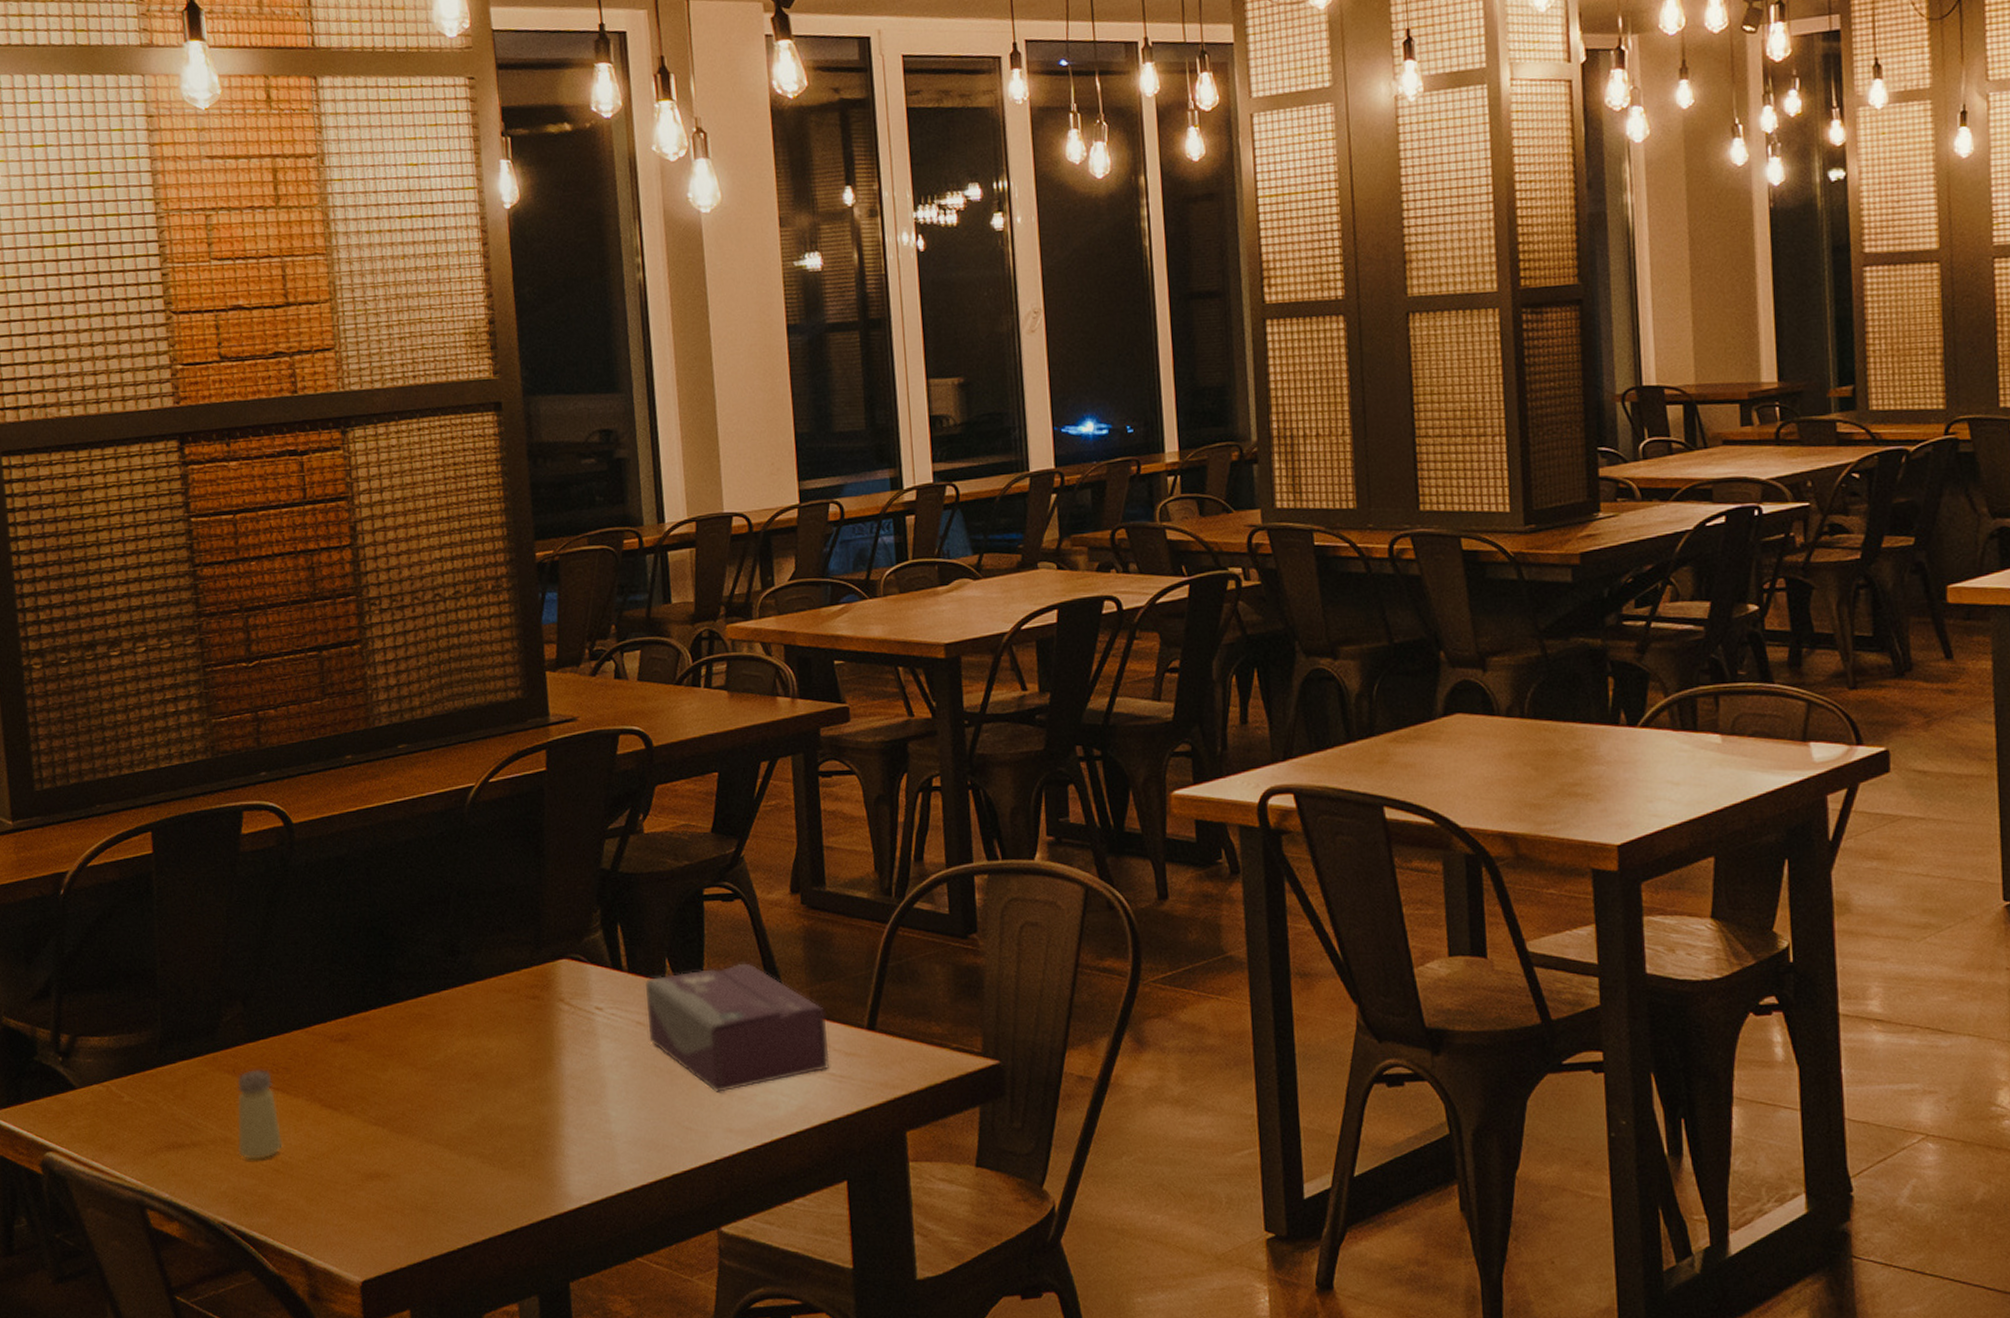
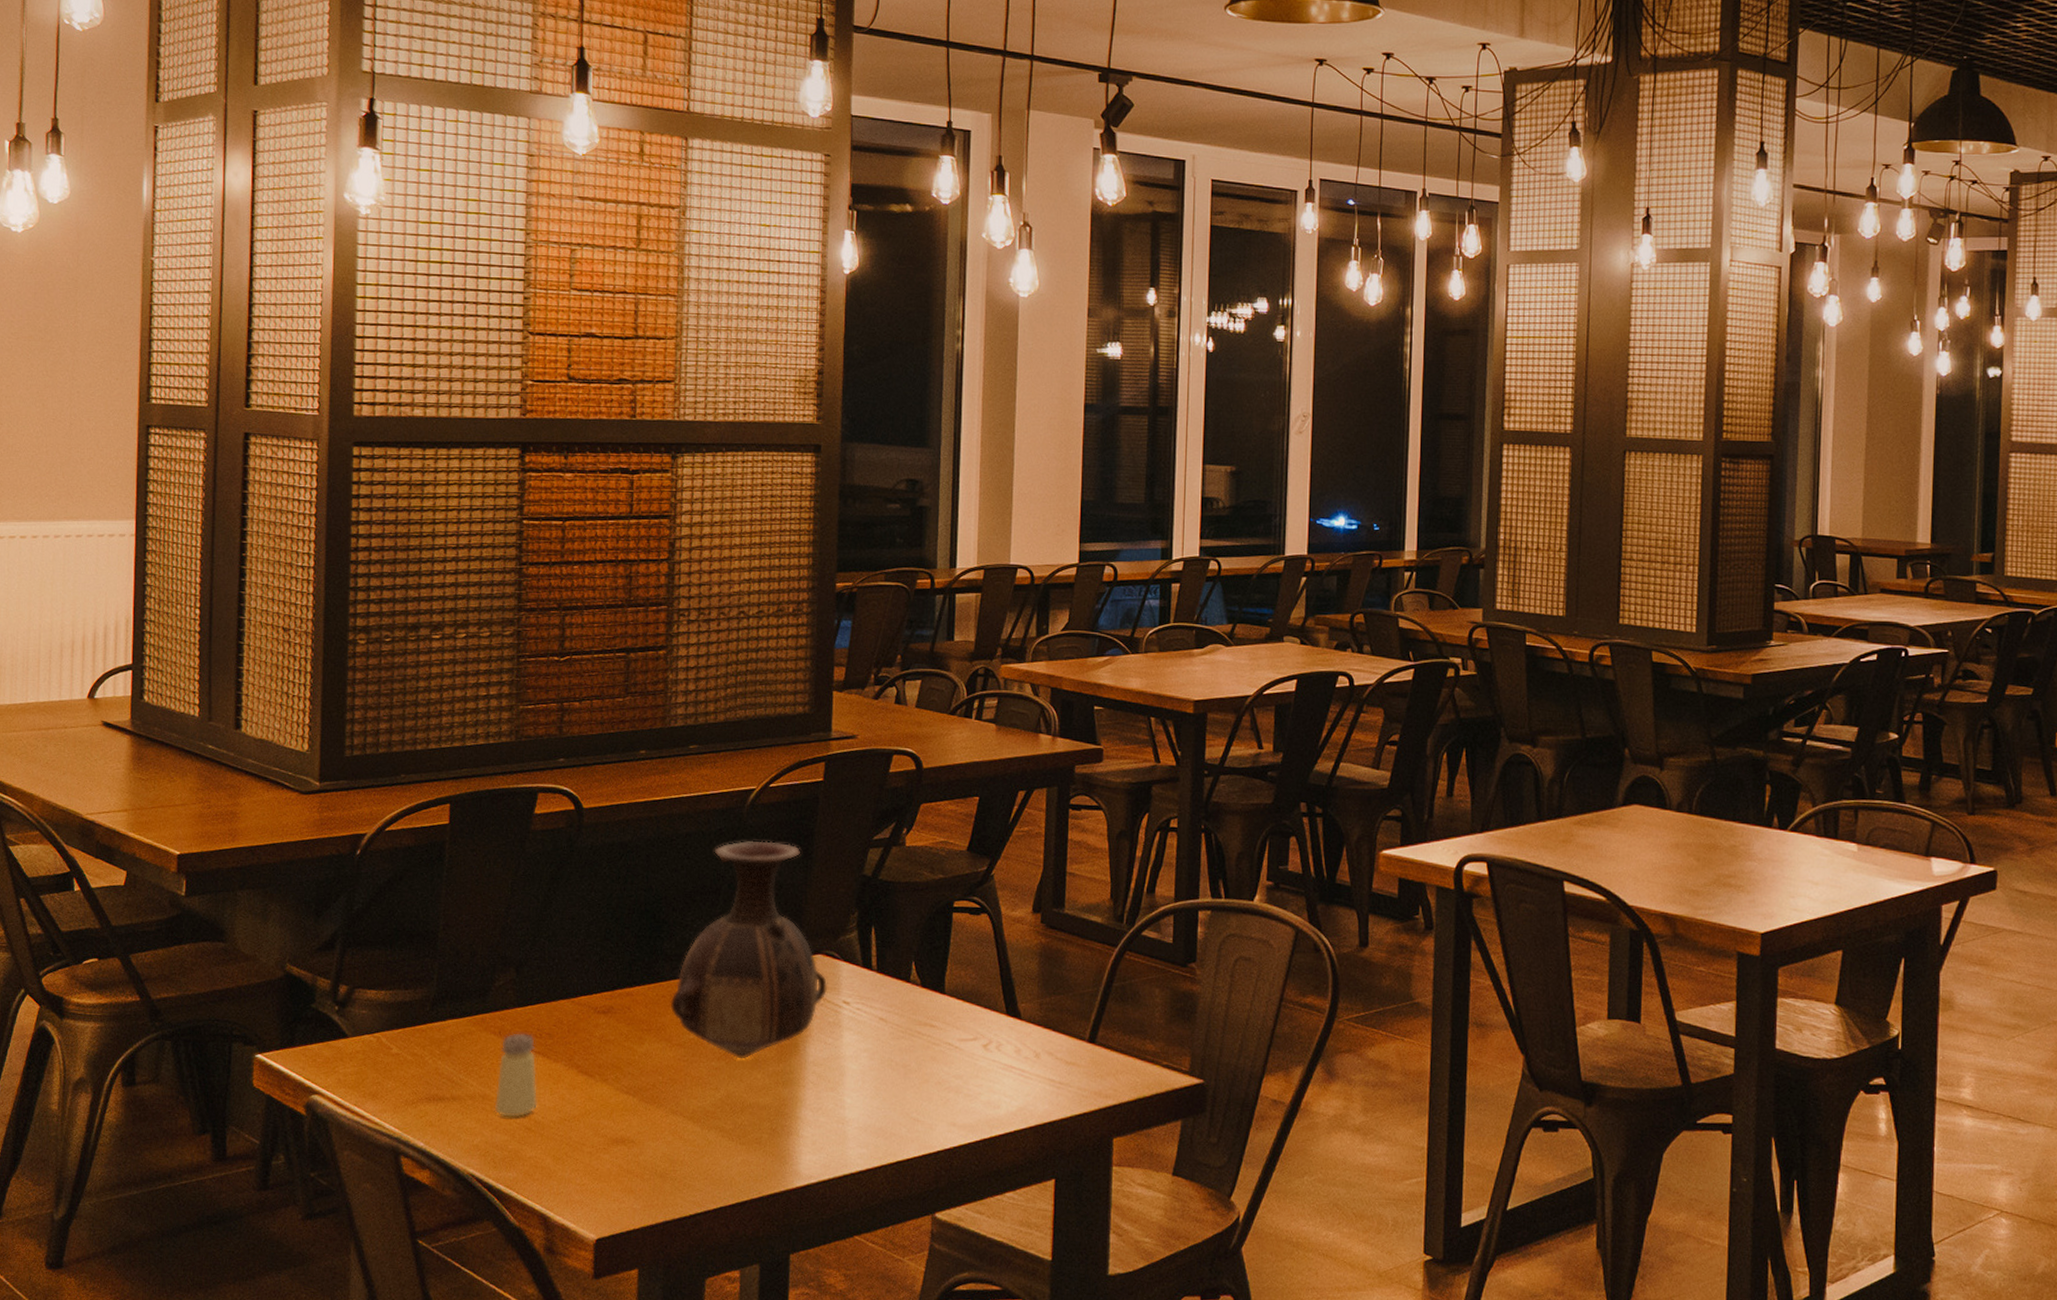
vase: none [410,841,577,1079] -> present [670,840,827,1060]
tissue box: present [644,963,830,1092] -> none [889,972,1053,1089]

